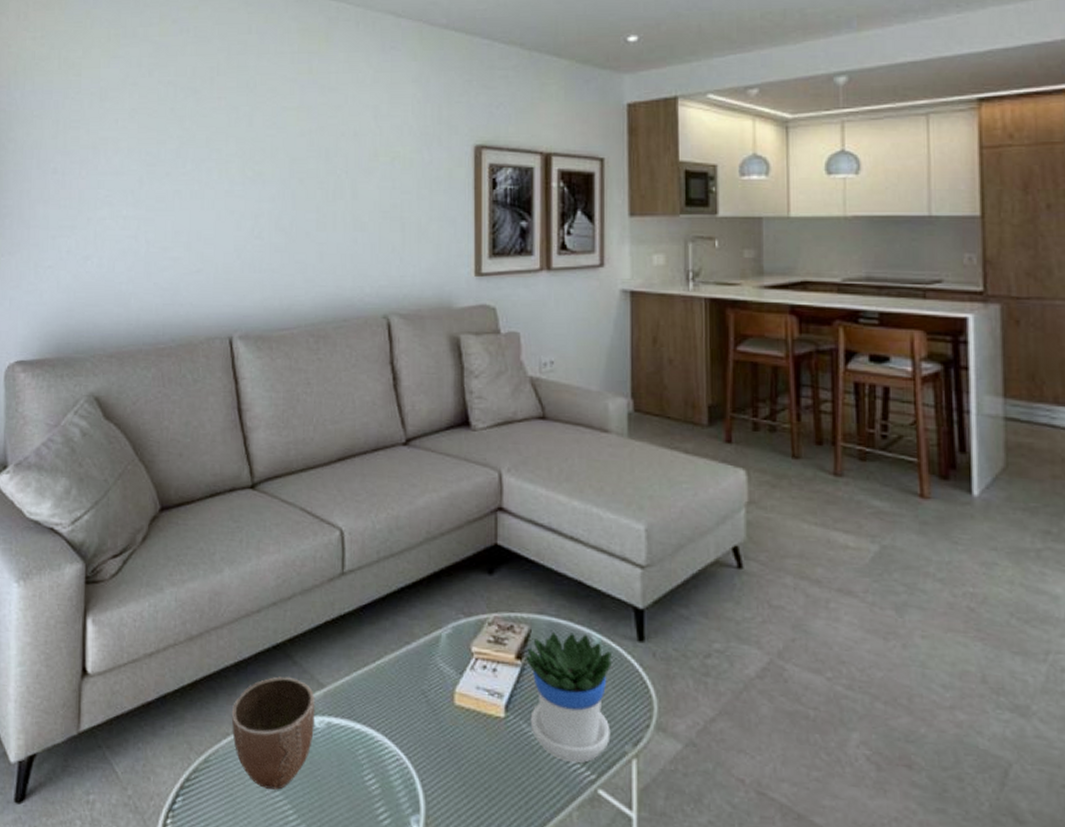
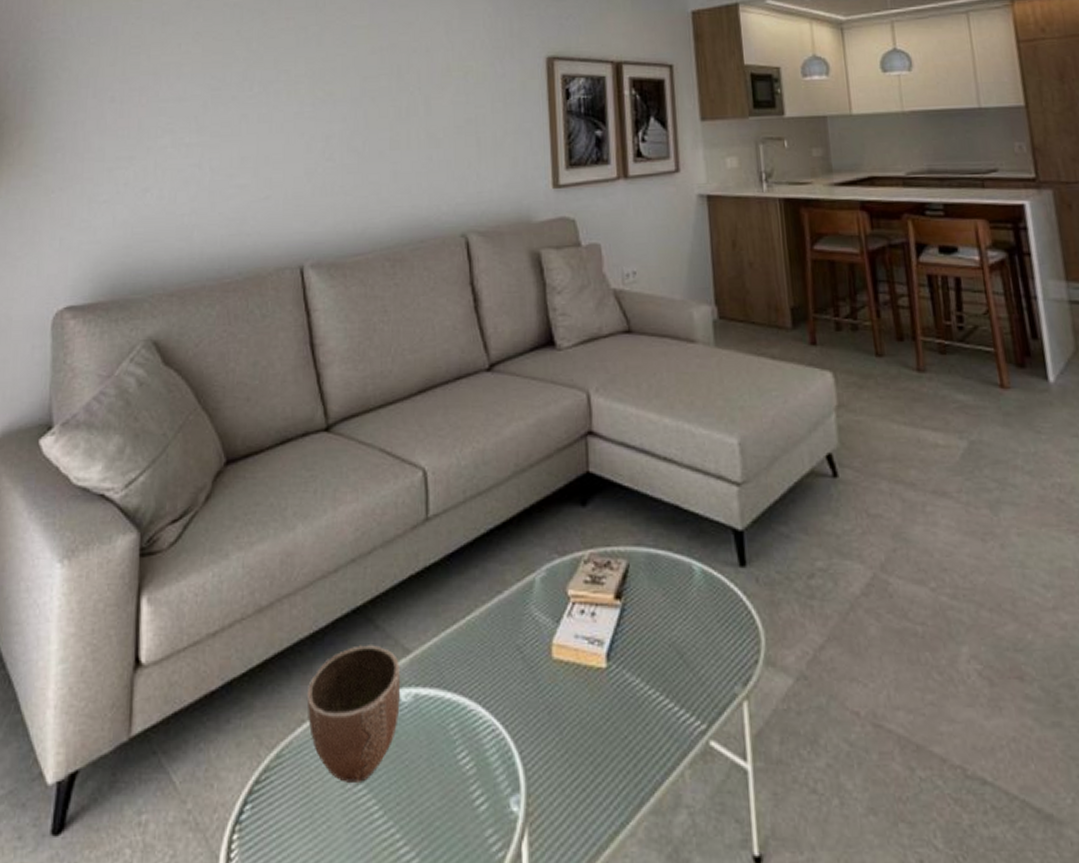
flowerpot: present [526,632,612,763] -> none [625,563,719,713]

